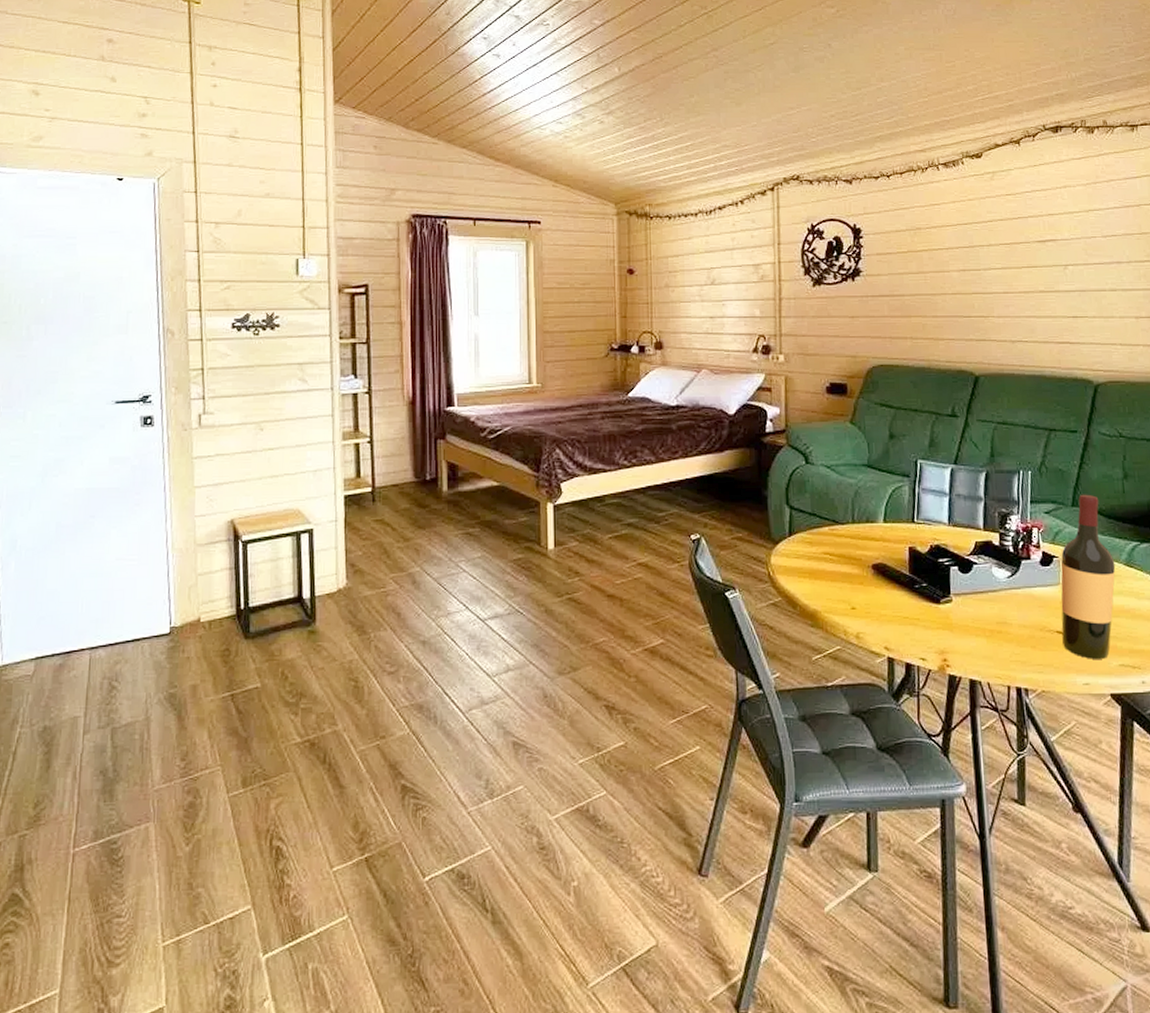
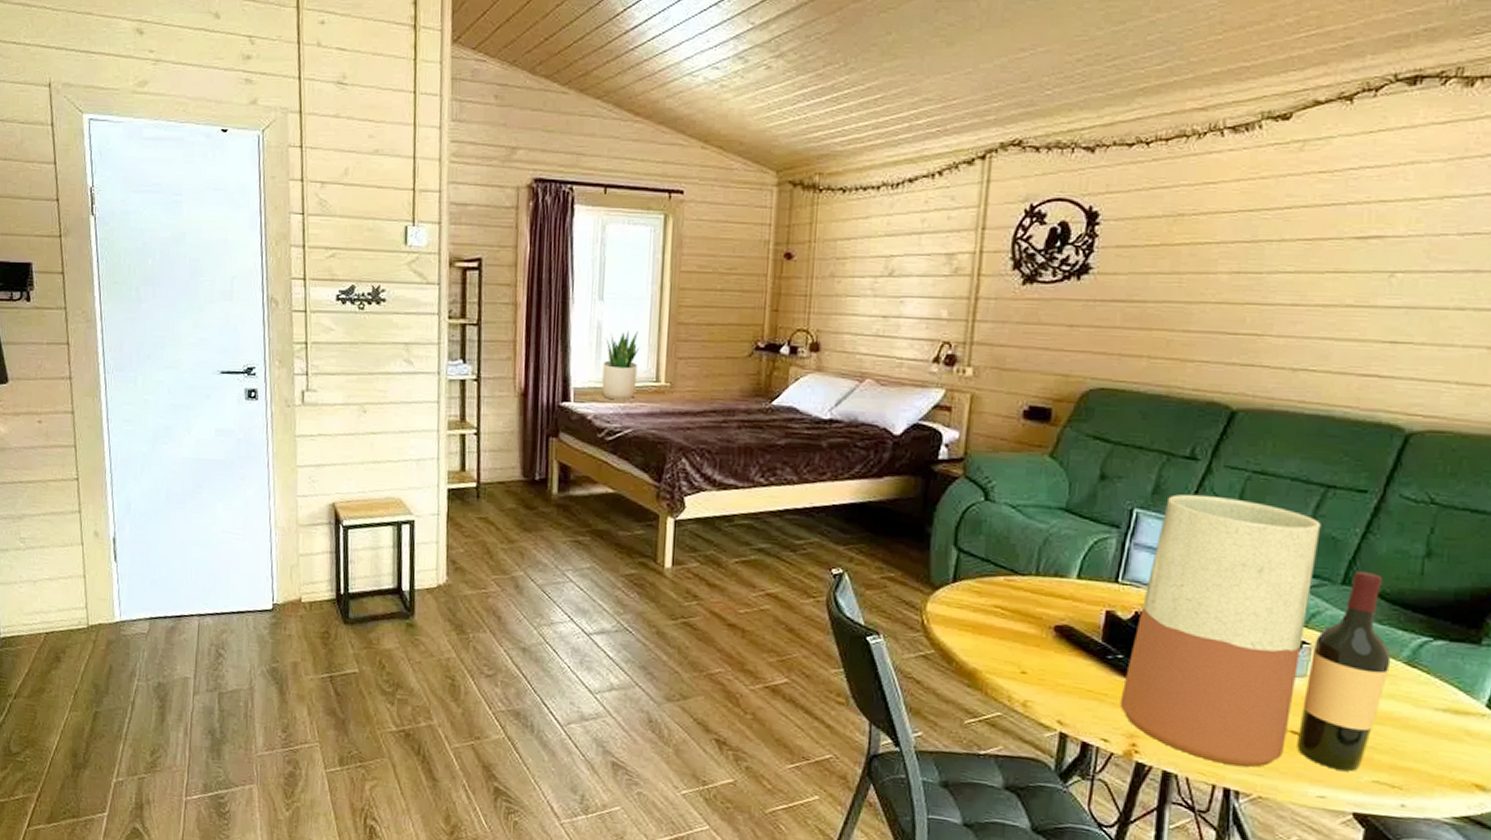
planter: none [481,340,513,402] -> present [601,330,640,401]
vase: none [929,444,1054,666] -> present [1120,494,1322,767]

